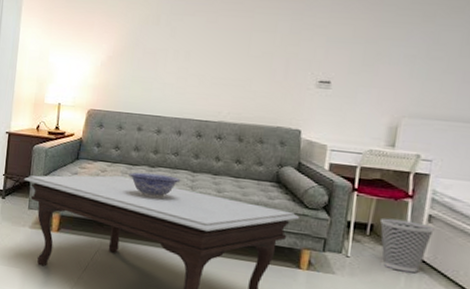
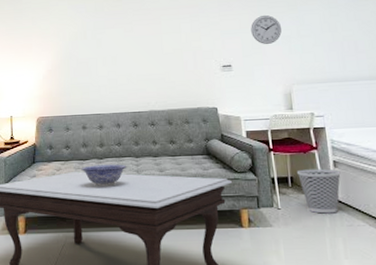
wall clock: none [366,23,407,62] -> present [251,14,282,44]

